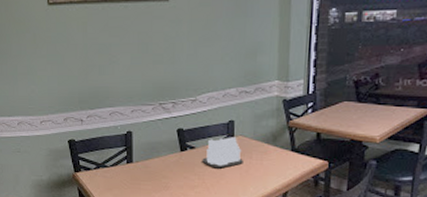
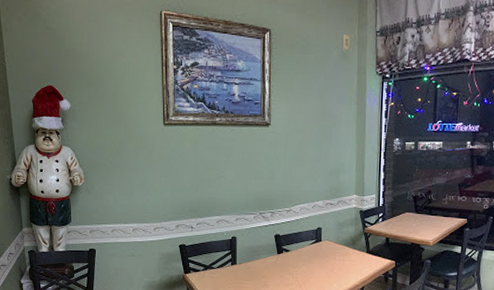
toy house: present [202,137,243,169] -> none [295,241,329,268]

